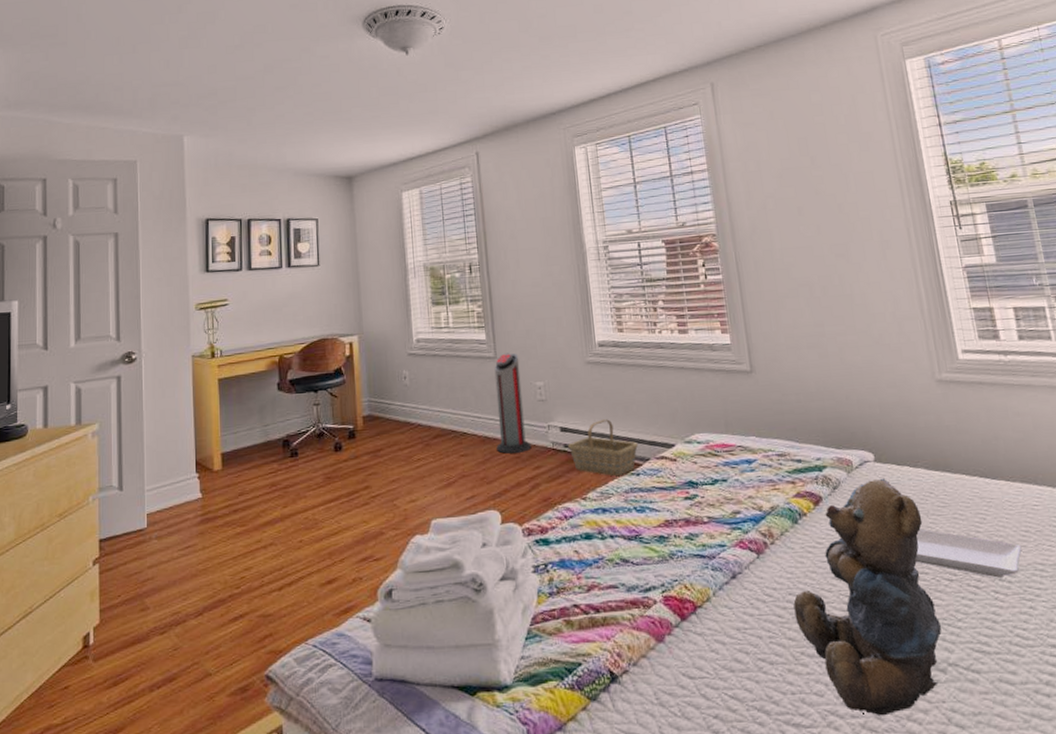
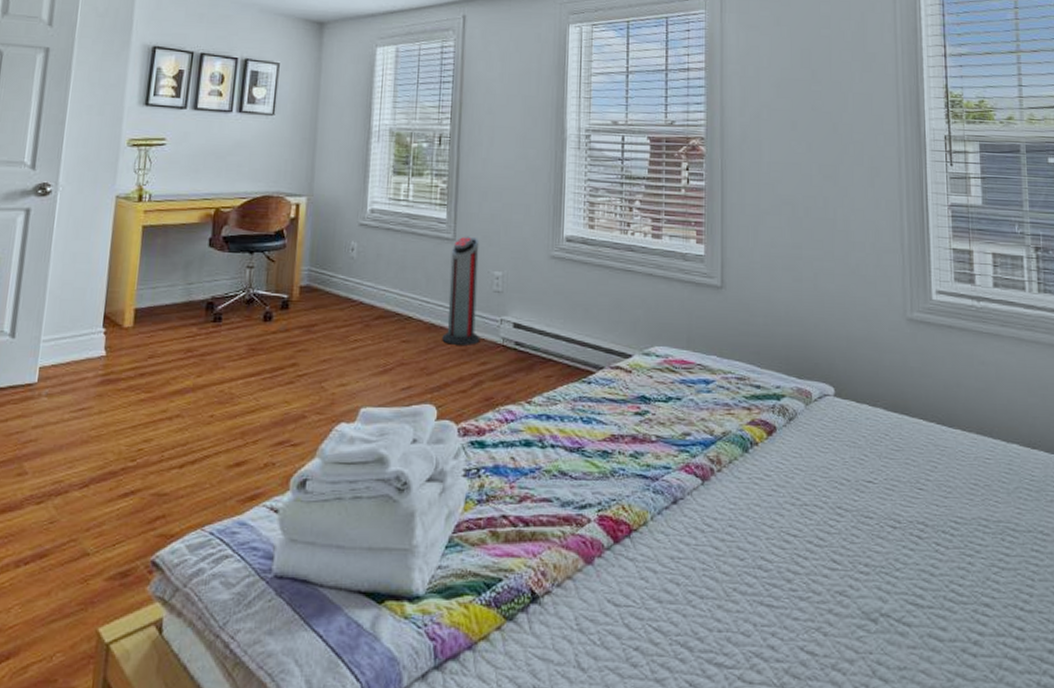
basket: present [568,419,639,477] -> none [519,320,594,383]
teddy bear: present [793,478,942,716] -> none [732,414,878,663]
tray: present [915,528,1022,578] -> none [861,471,969,530]

